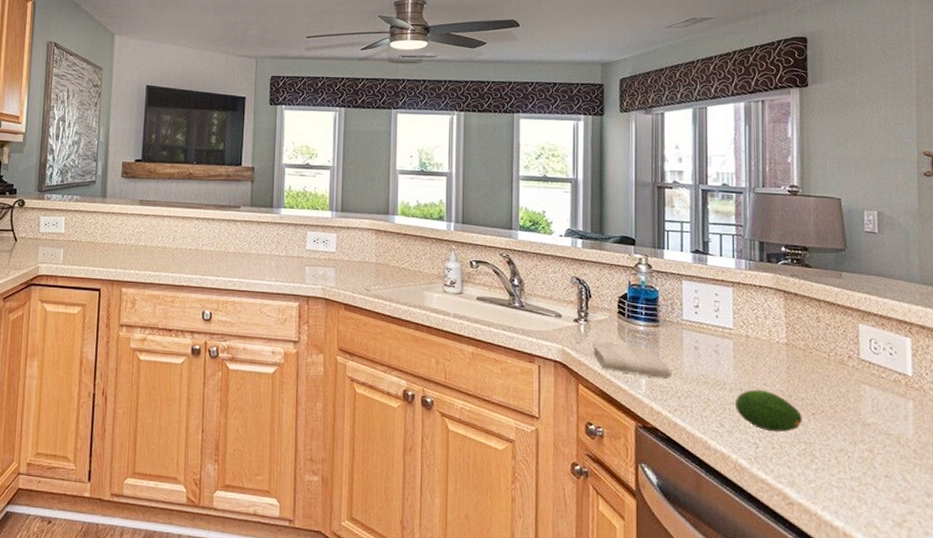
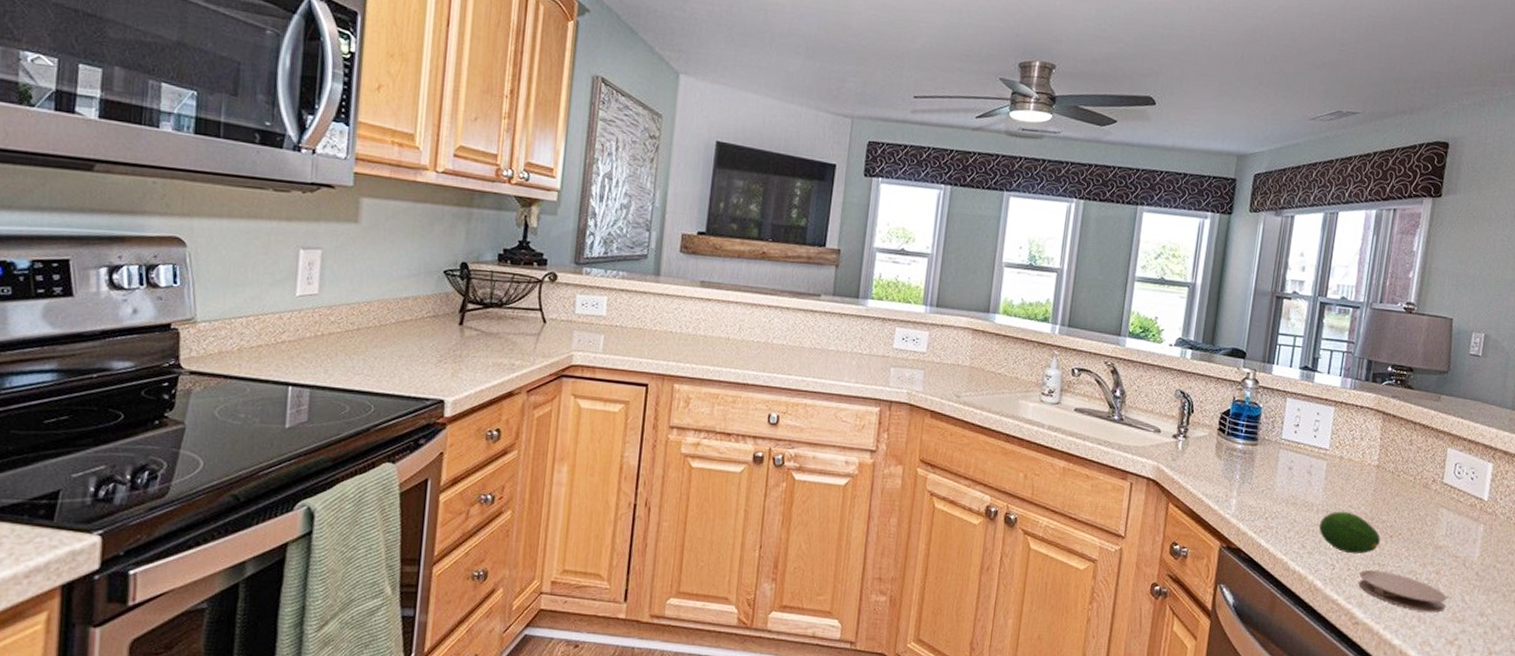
washcloth: present [592,340,671,379] -> none [1187,458,1262,499]
coaster: none [786,448,887,492] -> present [1358,570,1448,612]

